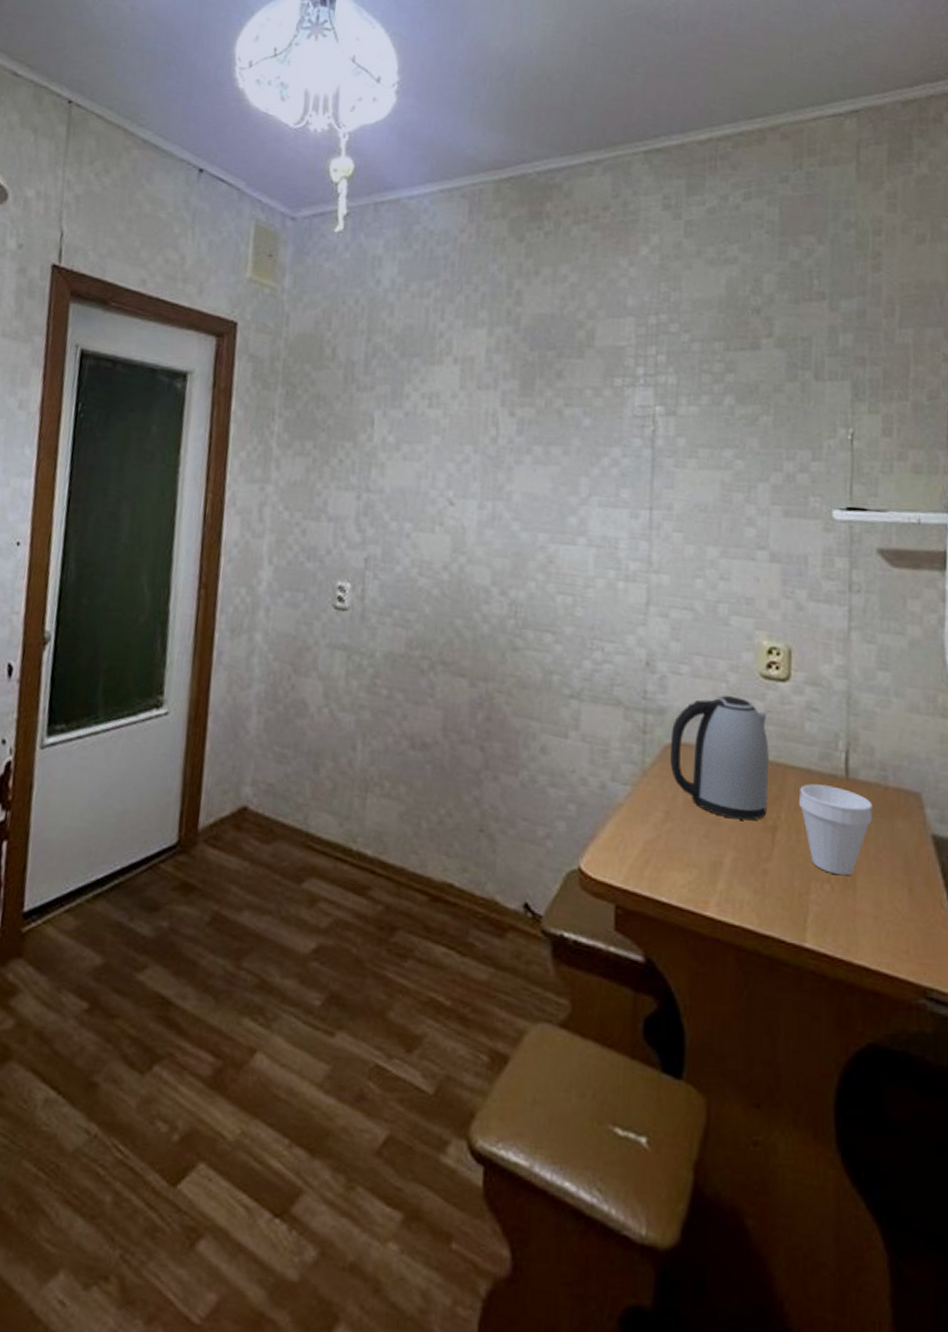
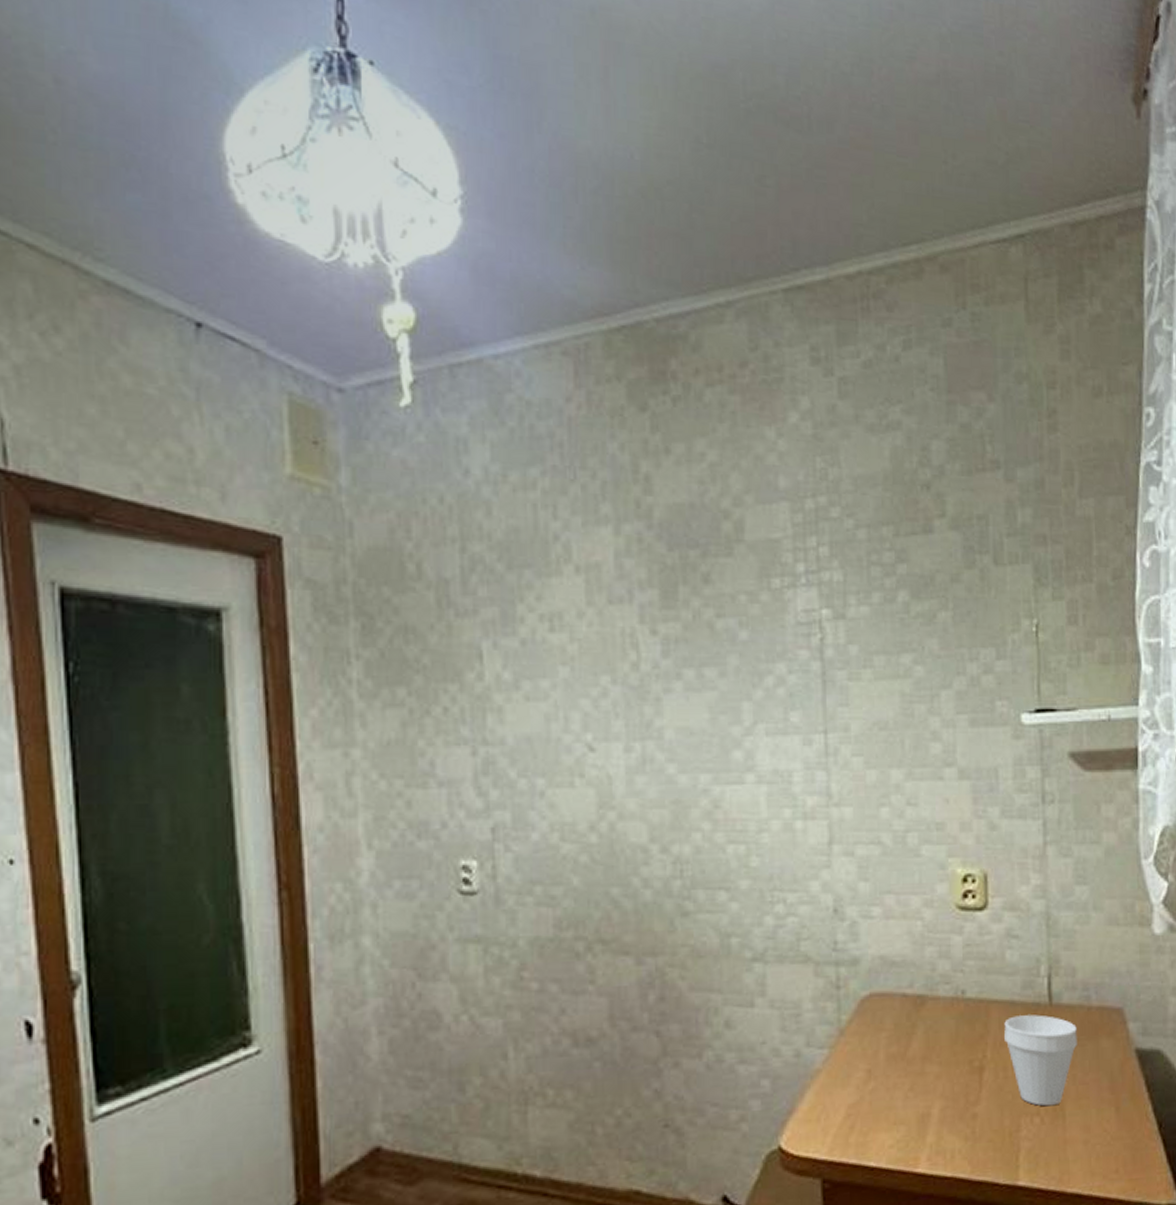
kettle: present [669,695,769,821] -> none [866,933,972,1066]

